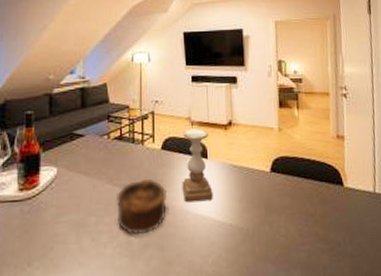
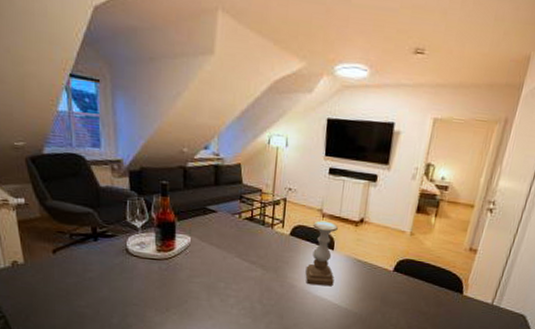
bowl: present [116,178,168,235] -> none [243,258,292,304]

